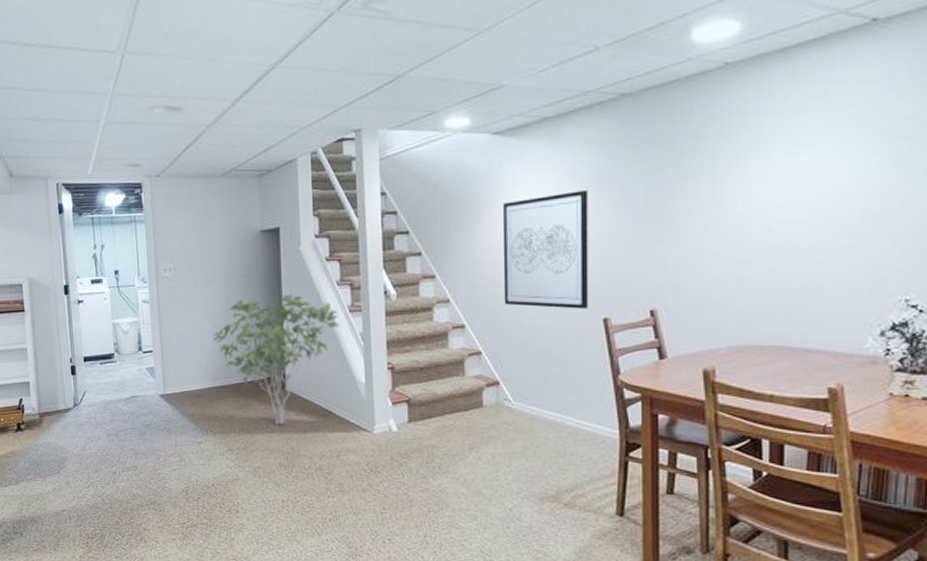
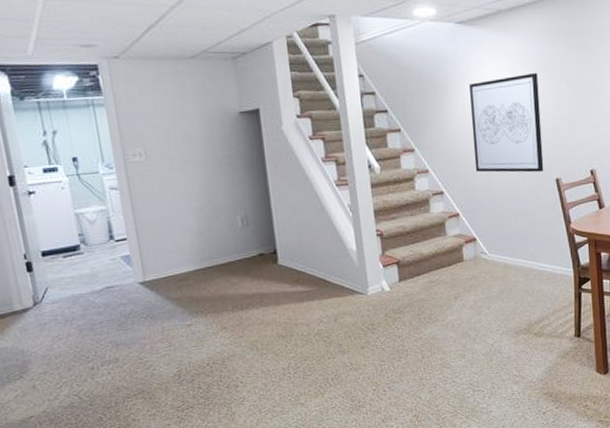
shrub: present [213,294,341,426] -> none [196,172,329,299]

